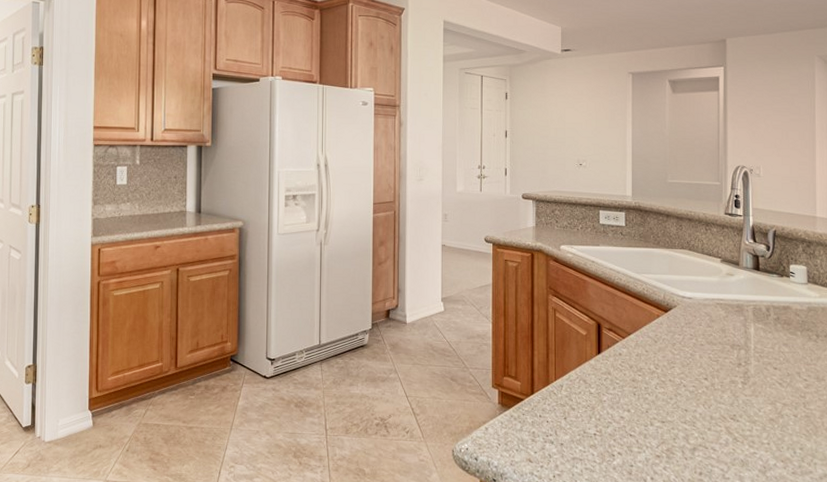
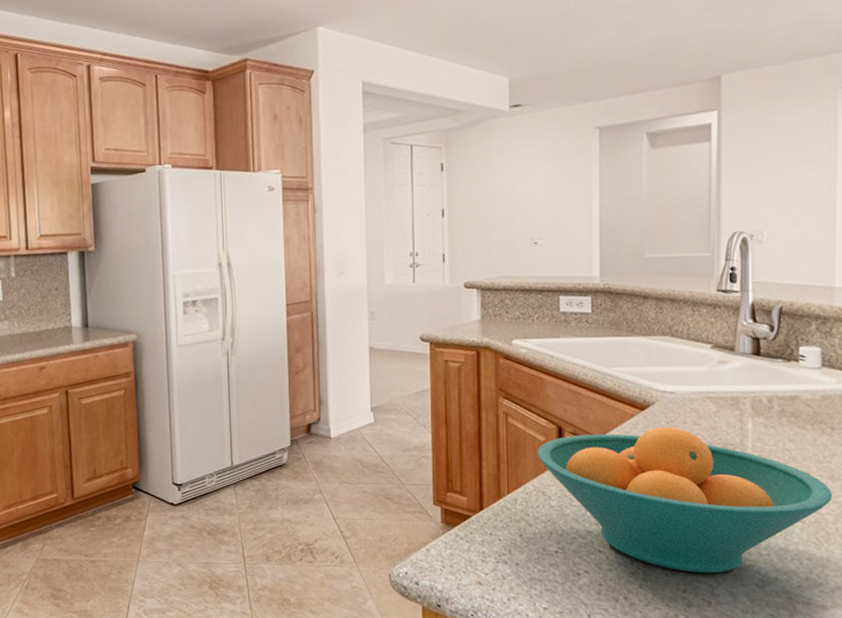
fruit bowl: none [580,328,819,459] -> present [537,427,833,574]

